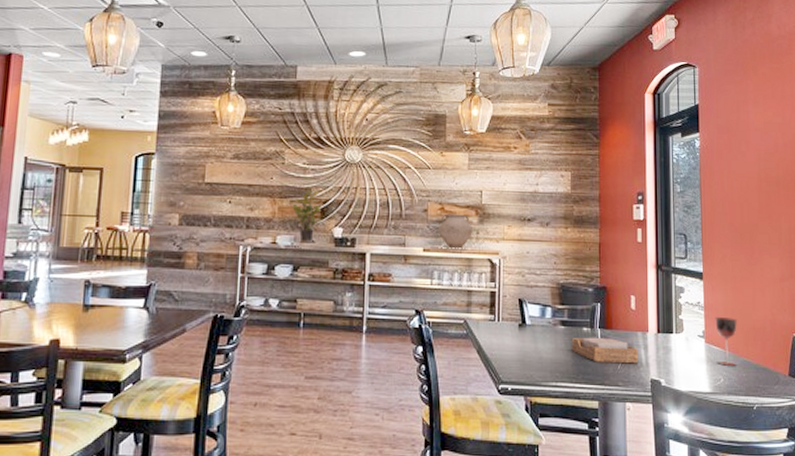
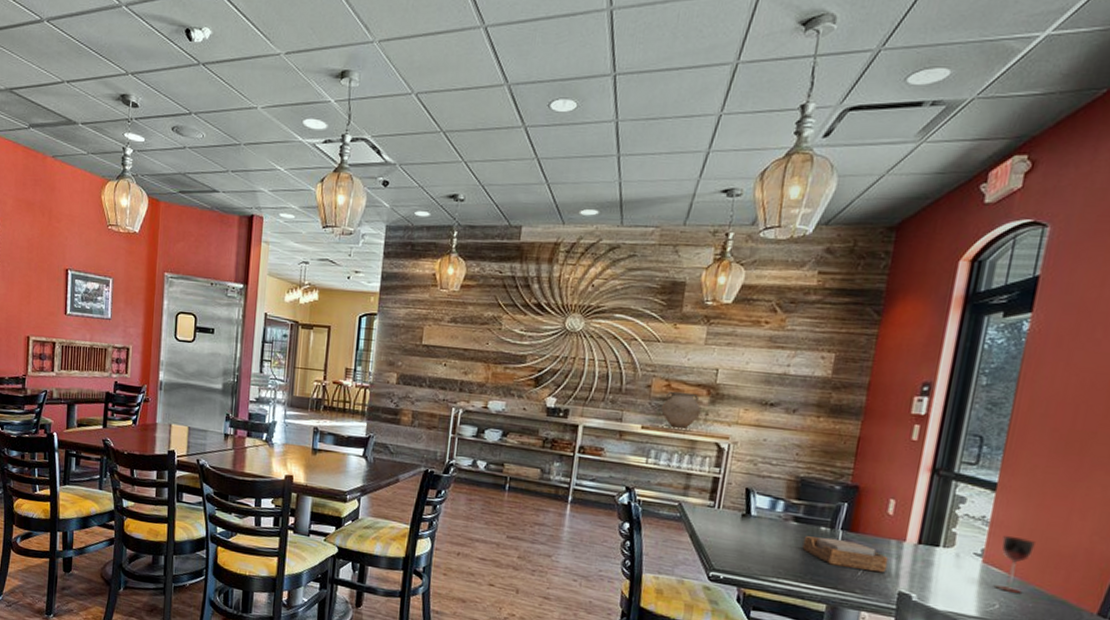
potted plant: present [292,190,322,243] -> none [506,357,536,411]

